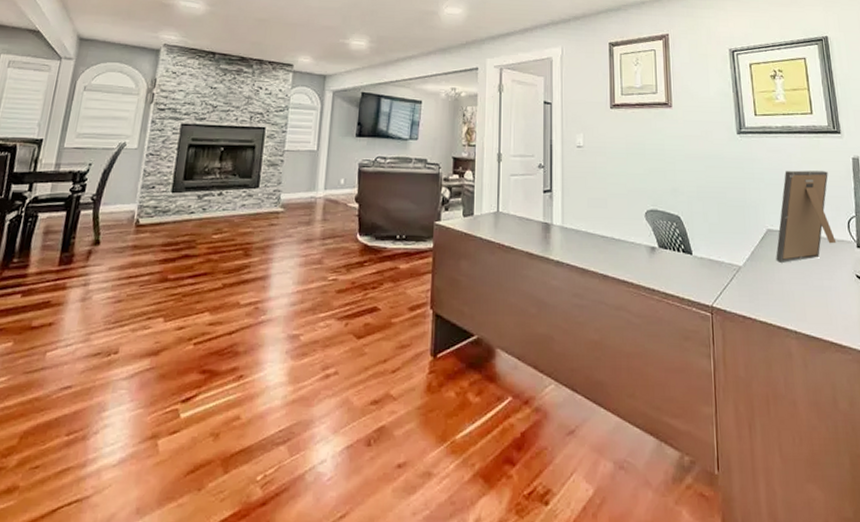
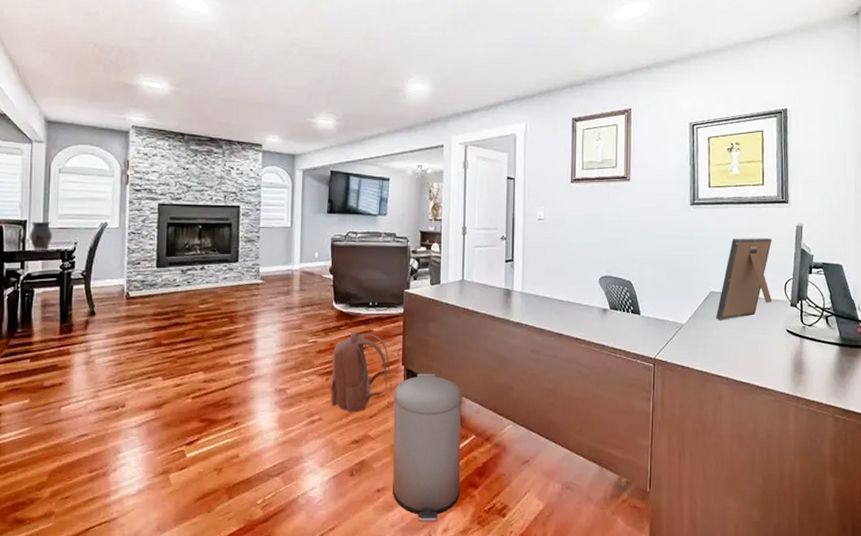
vase: none [42,140,68,171] -> present [29,221,53,250]
backpack: none [349,268,418,366] -> present [330,331,392,413]
pedal bin: none [415,319,497,510] -> present [392,373,462,522]

